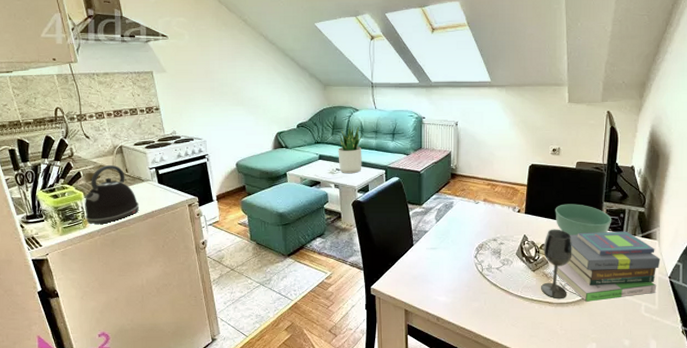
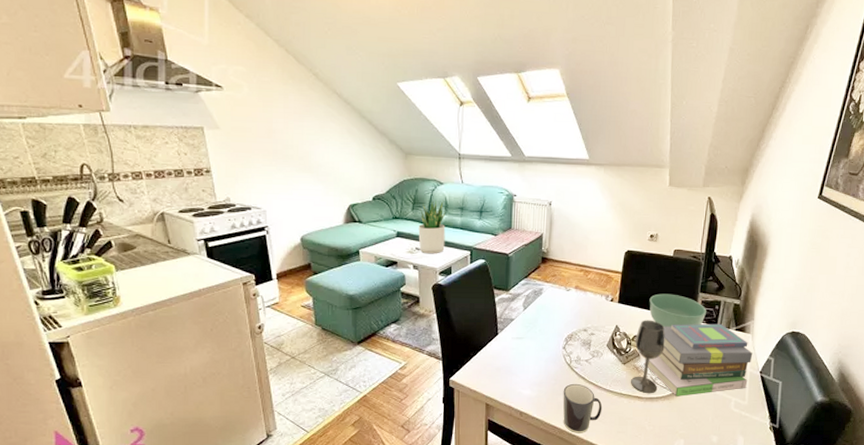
kettle: present [85,165,140,225] -> none [116,234,184,304]
mug: none [476,290,515,337] -> present [563,383,603,433]

